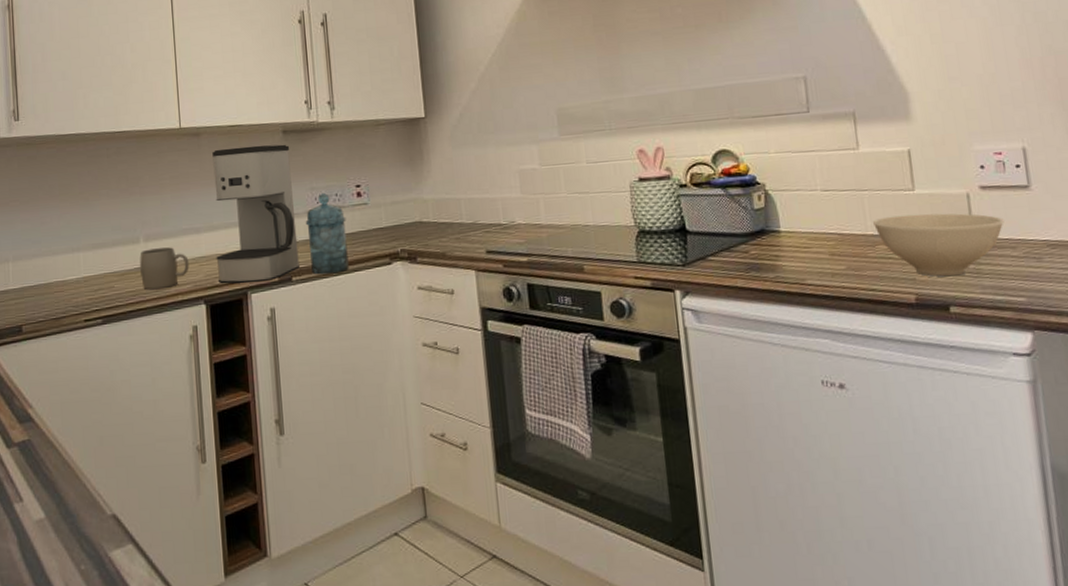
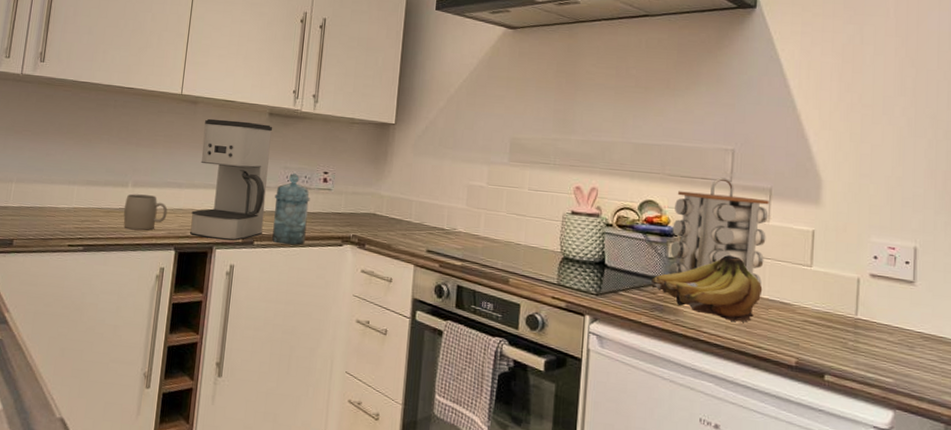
fruit: none [739,194,865,267] -> present [650,255,763,322]
spice rack: none [751,109,864,239] -> present [669,177,769,301]
bowl: present [873,213,1004,277] -> none [771,285,886,349]

